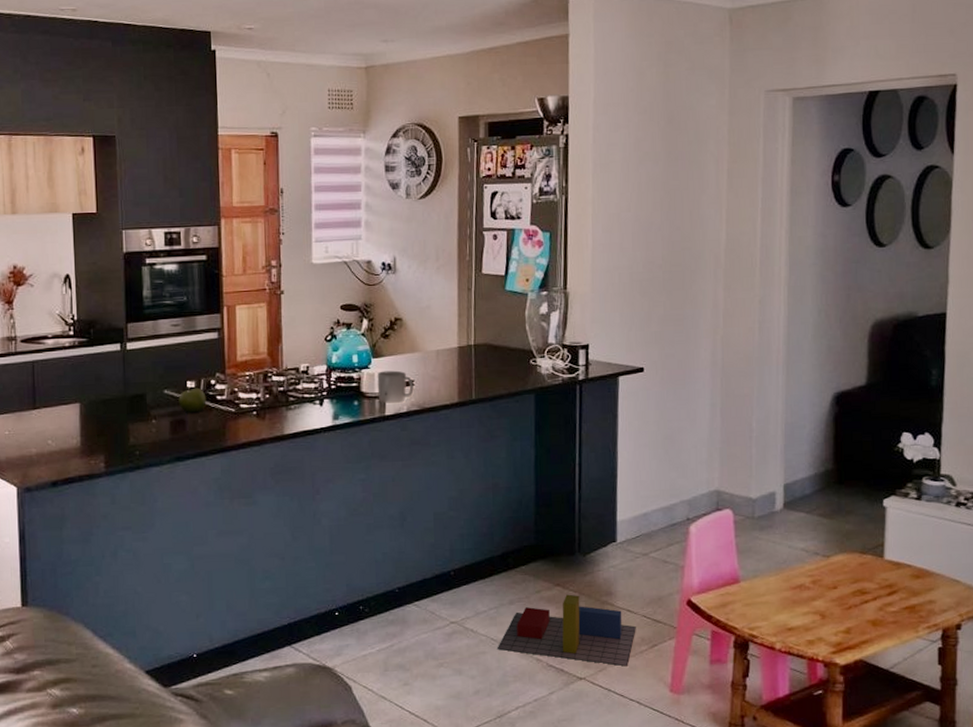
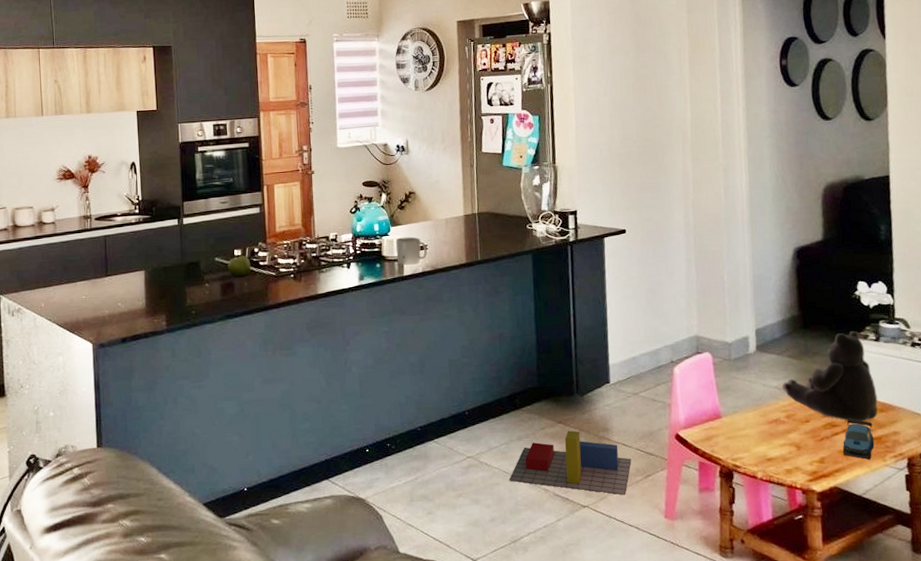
plush toy: none [809,488,914,589] -> present [781,331,878,422]
toy car: none [871,585,907,631] -> present [842,419,875,460]

